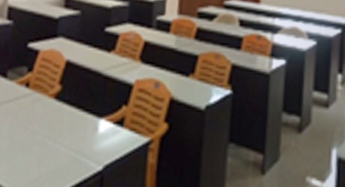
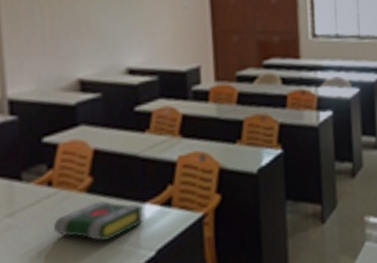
book: none [24,109,98,146] -> present [53,201,143,241]

